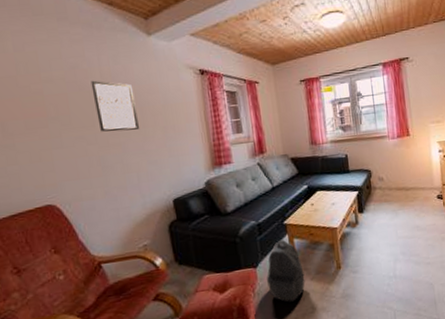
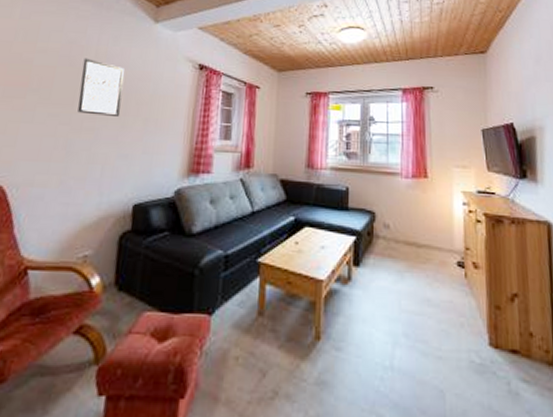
backpack: present [267,239,305,303] -> none [221,282,271,376]

